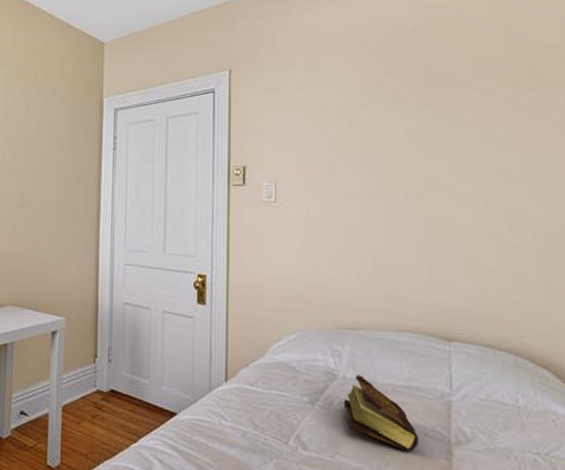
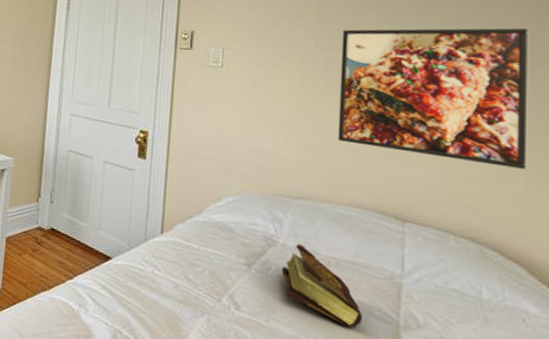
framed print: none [385,147,547,280] -> present [337,28,527,169]

